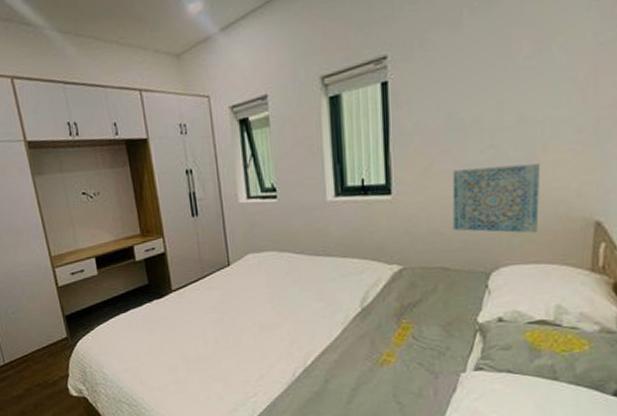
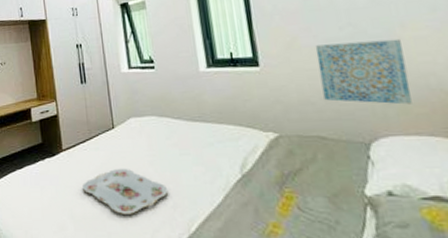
serving tray: none [194,306,286,353] -> present [81,168,169,214]

